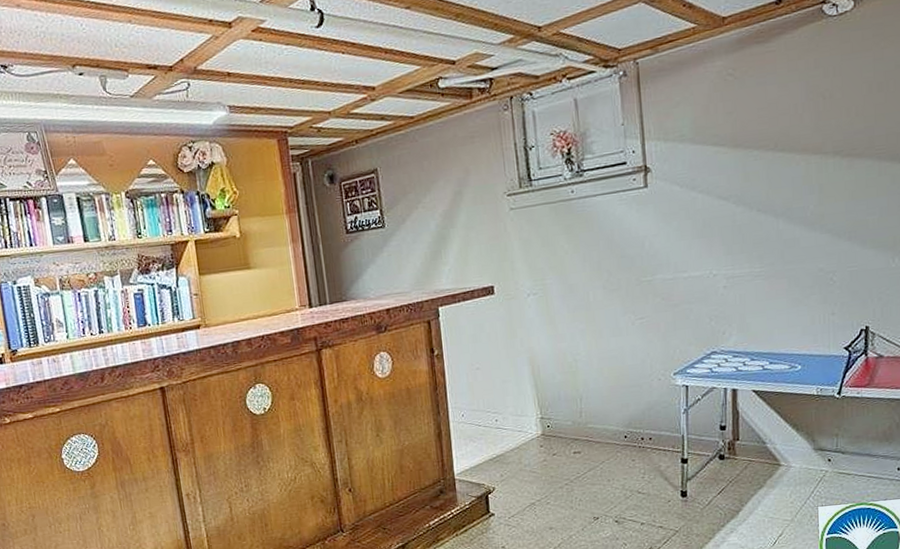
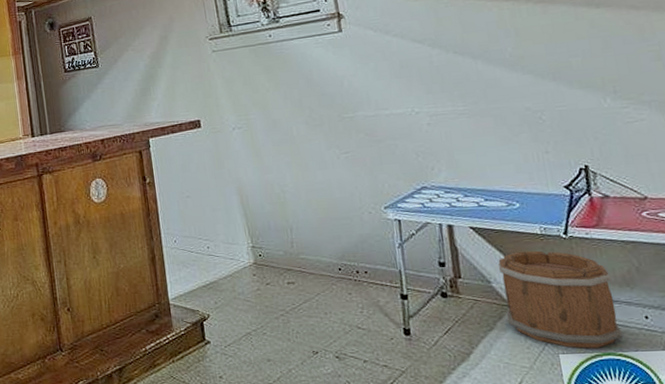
bucket: none [775,411,876,500] -> present [498,250,623,349]

